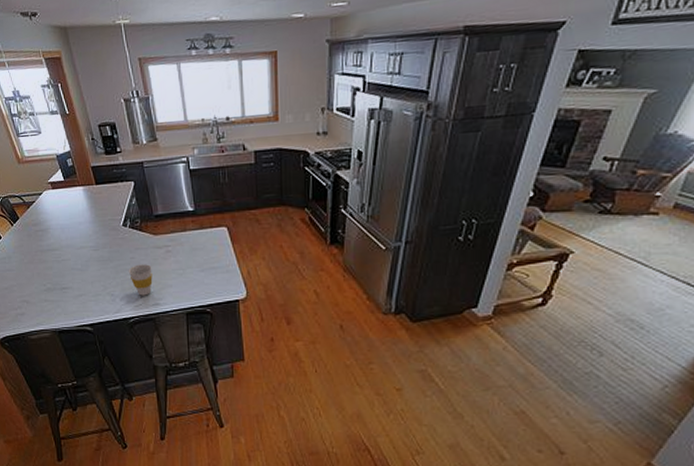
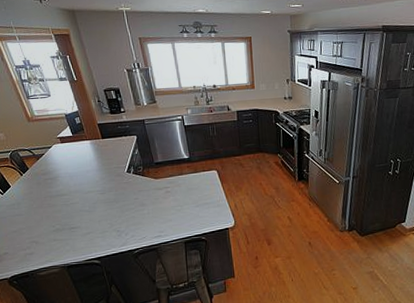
cup: present [128,264,153,296] -> none [132,203,155,230]

